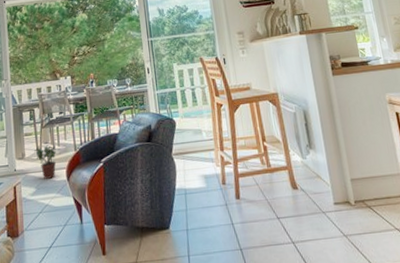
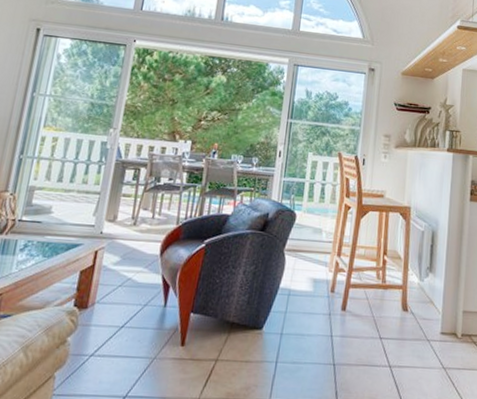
potted plant: present [34,145,56,179] -> none [129,210,155,250]

